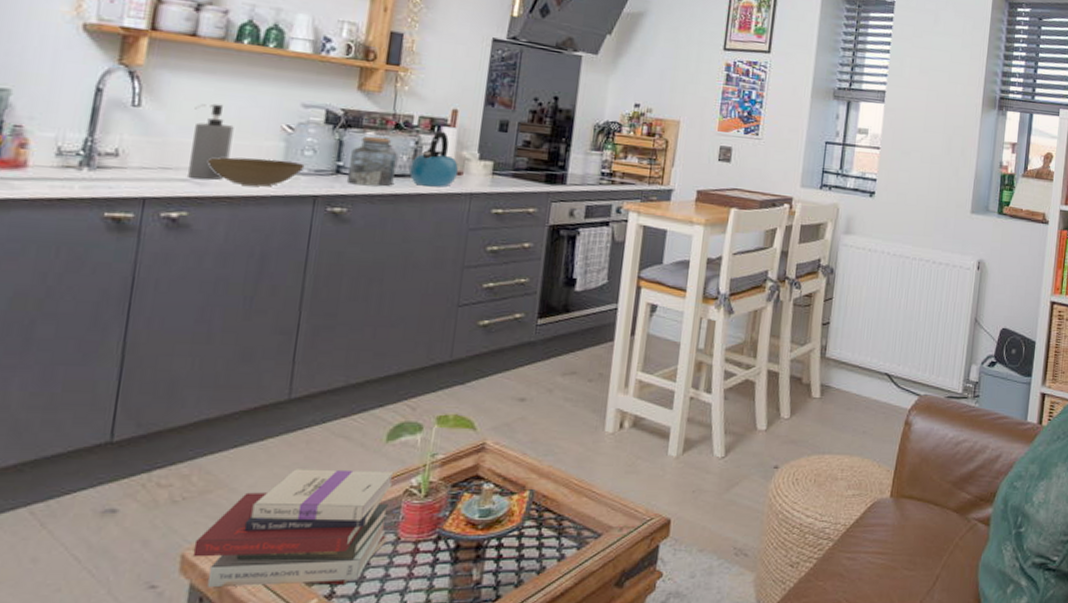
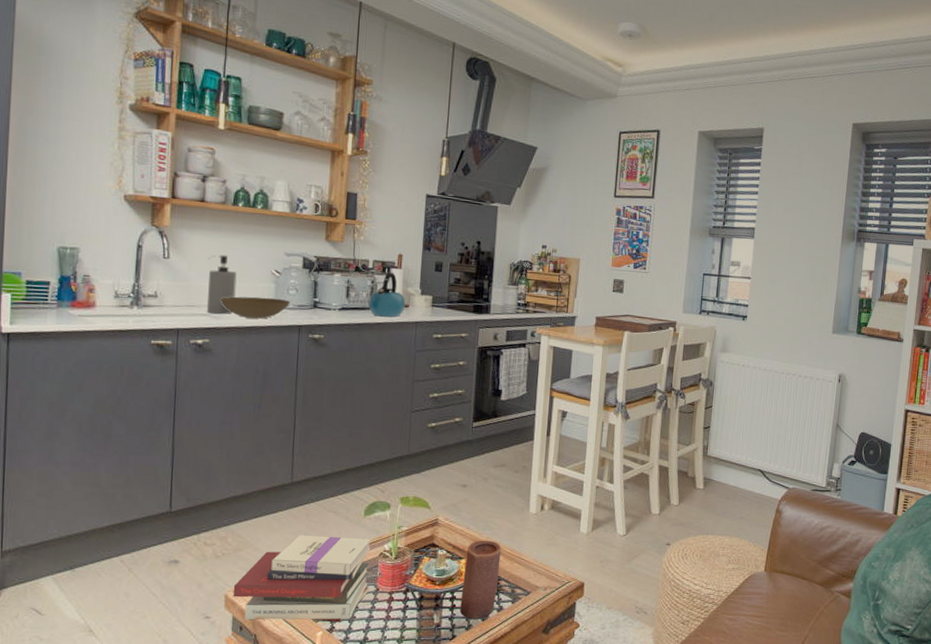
jar: present [346,136,397,187] -> none [322,278,358,318]
candle: none [508,469,567,572] -> present [460,540,501,619]

